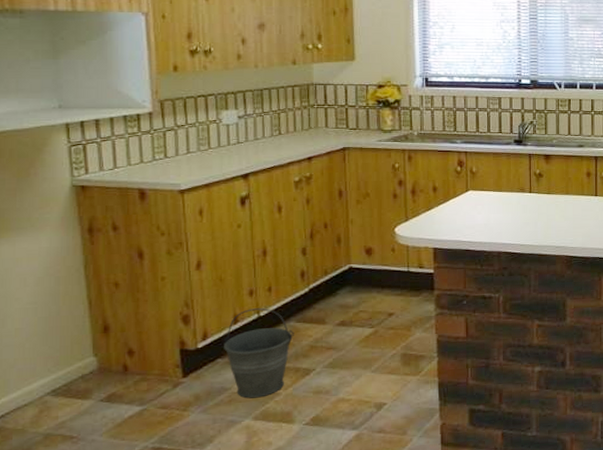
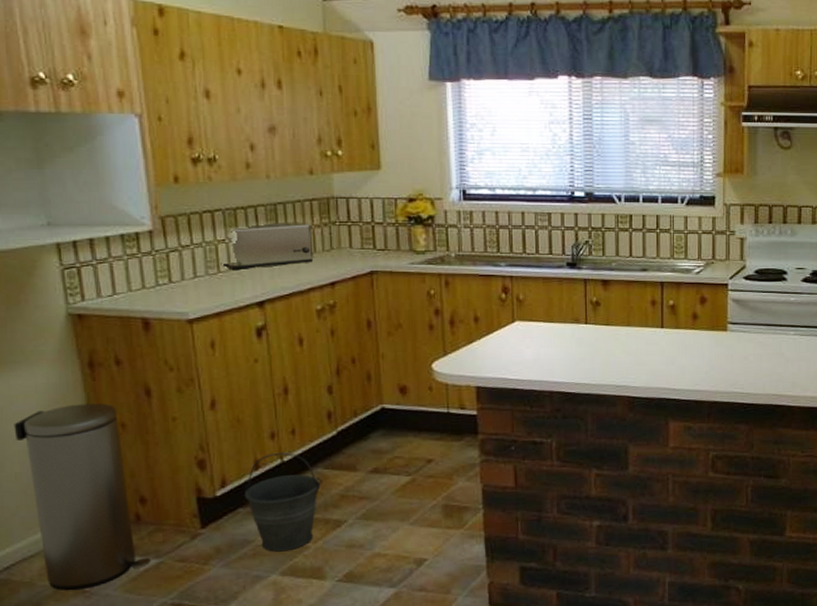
pedal bin: none [16,265,136,437] -> present [13,403,152,590]
toaster: none [211,105,294,146] -> present [220,222,314,269]

